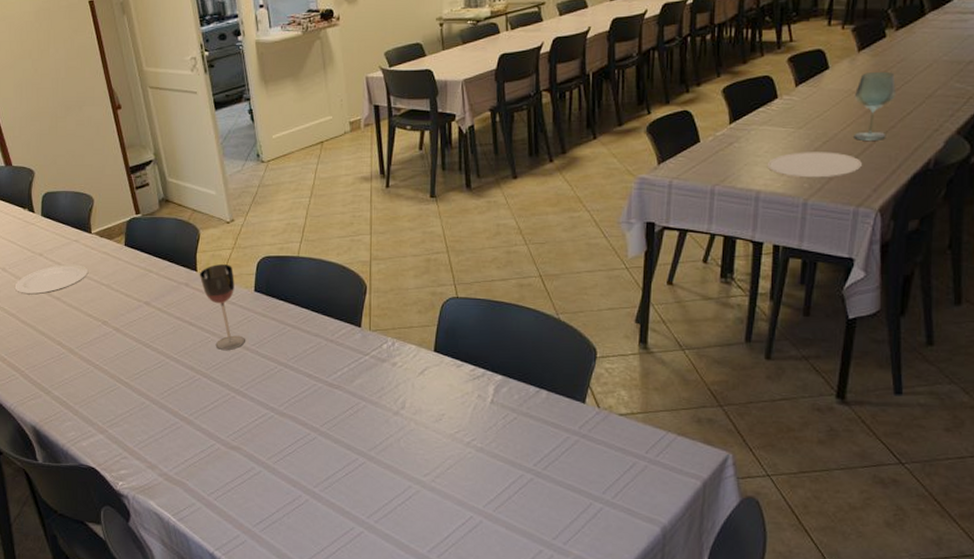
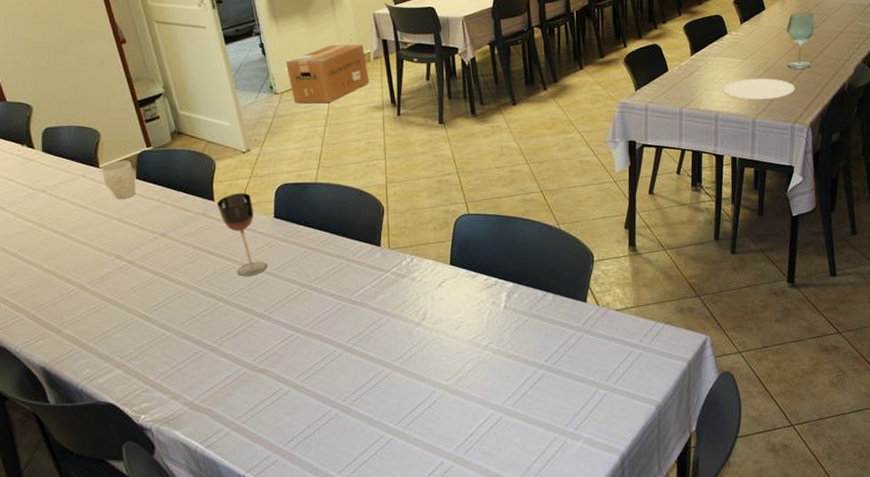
plate: present [14,264,89,295] -> none [15,199,98,233]
cup: none [93,227,125,265] -> present [101,161,136,199]
box: none [274,110,359,173] -> present [286,44,370,104]

